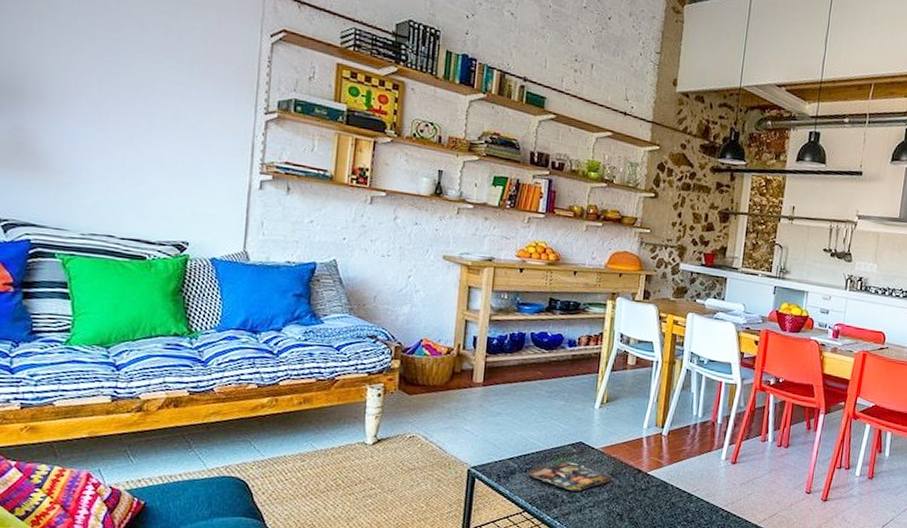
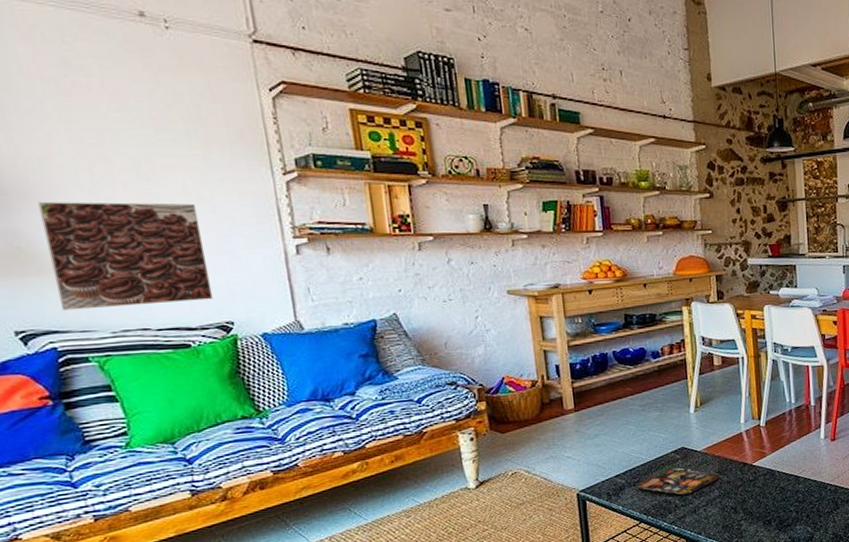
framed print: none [44,105,182,219] -> present [37,201,213,311]

